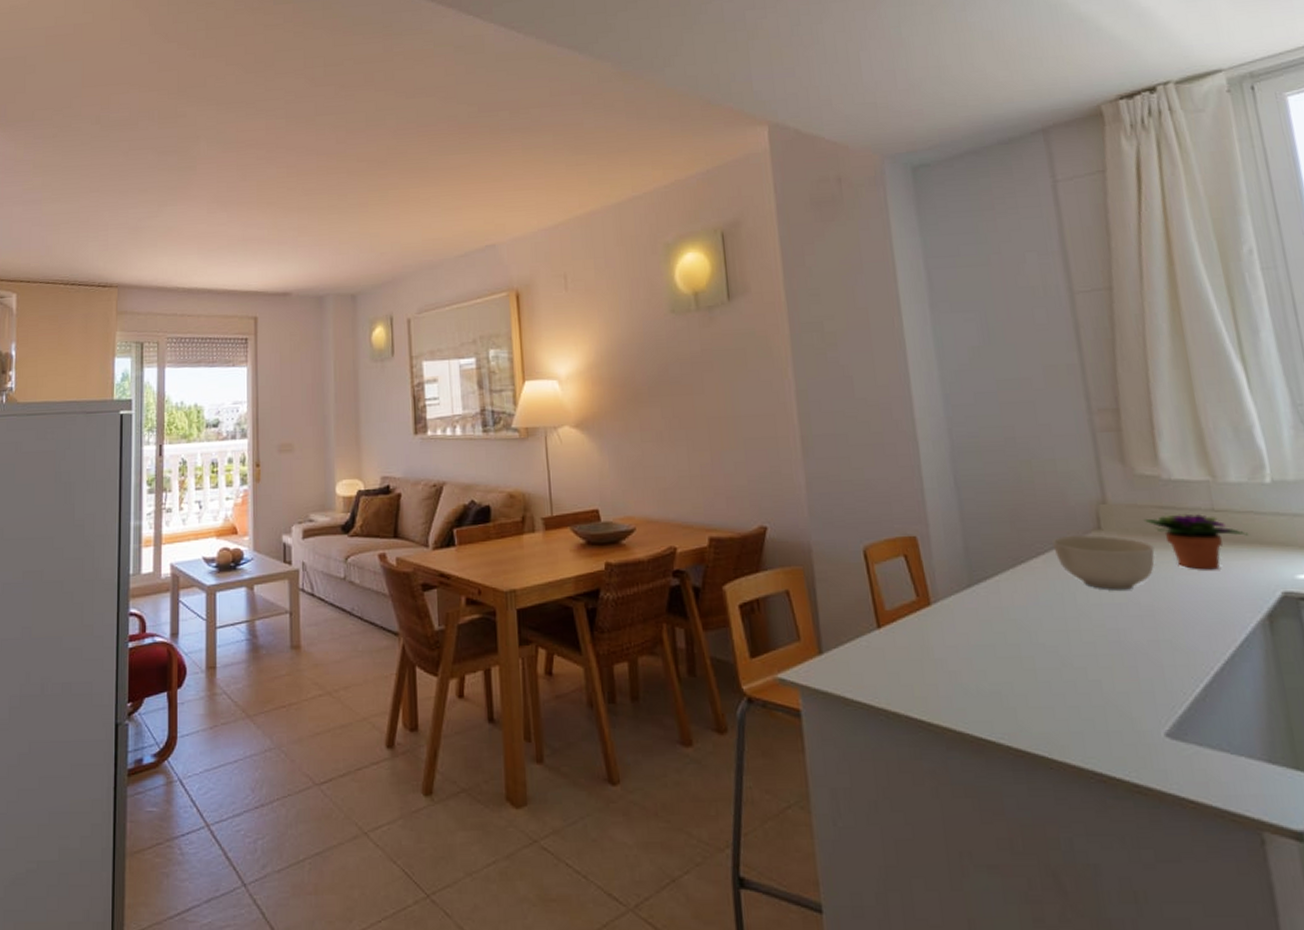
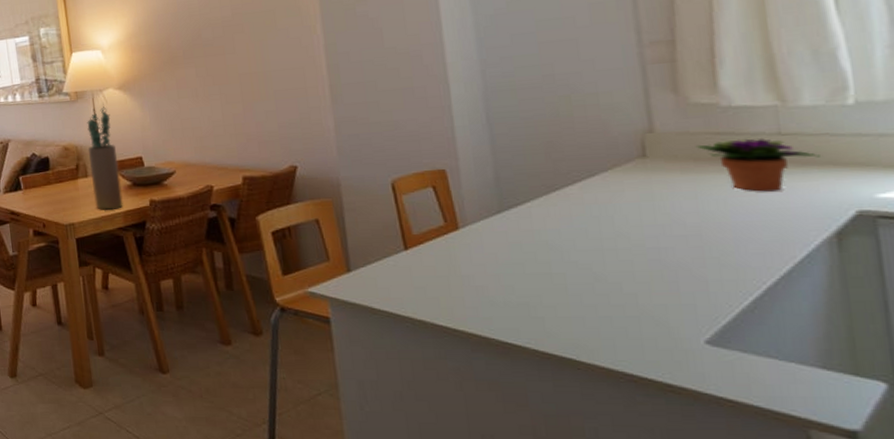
vase: none [536,443,575,575] -> present [87,103,123,211]
bowl: present [1052,535,1155,590] -> none [590,162,706,213]

